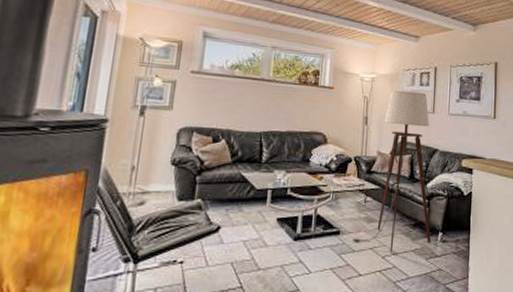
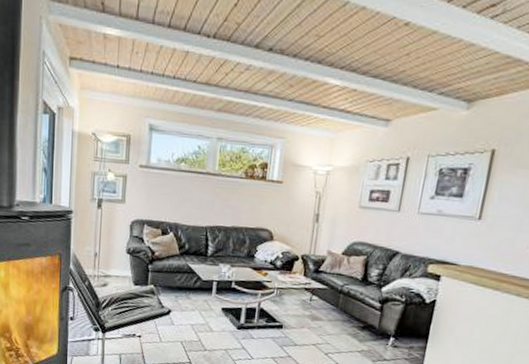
floor lamp: present [351,90,432,252] -> none [294,185,393,351]

